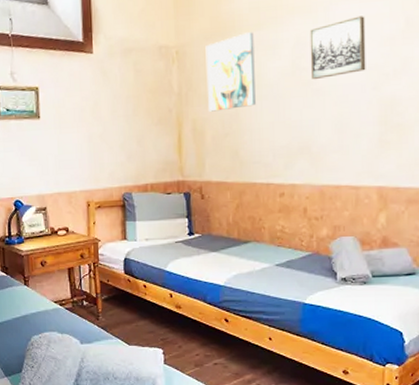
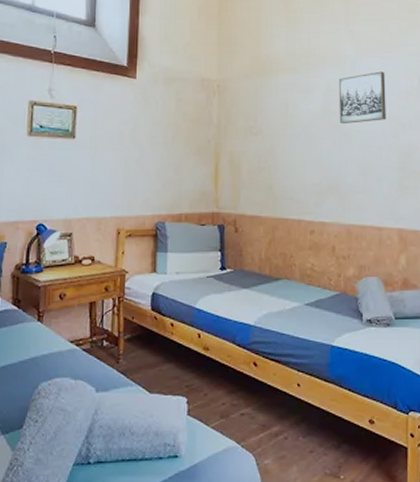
wall art: present [205,32,256,112] -> none [245,75,290,146]

